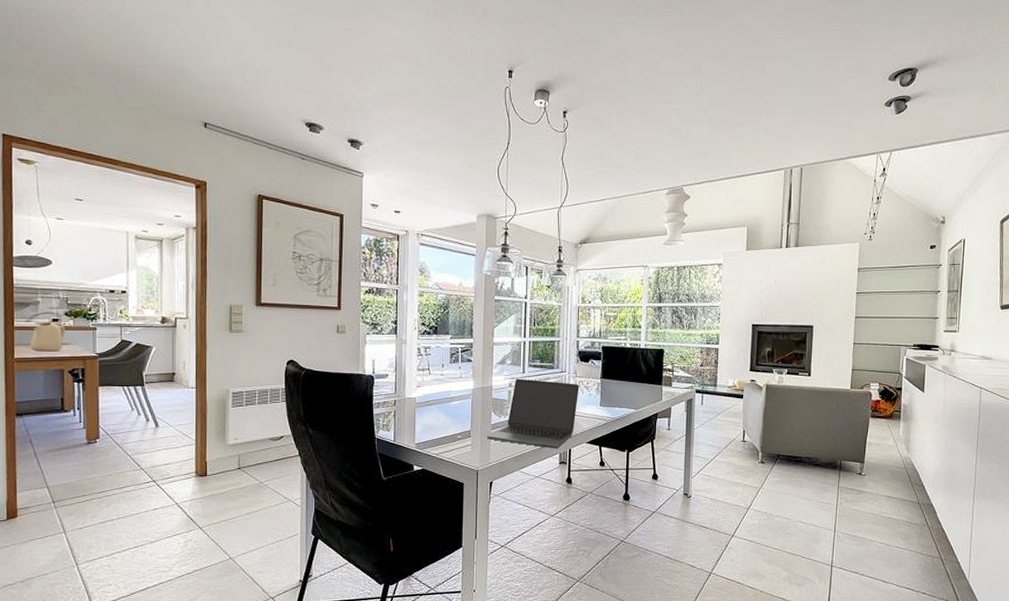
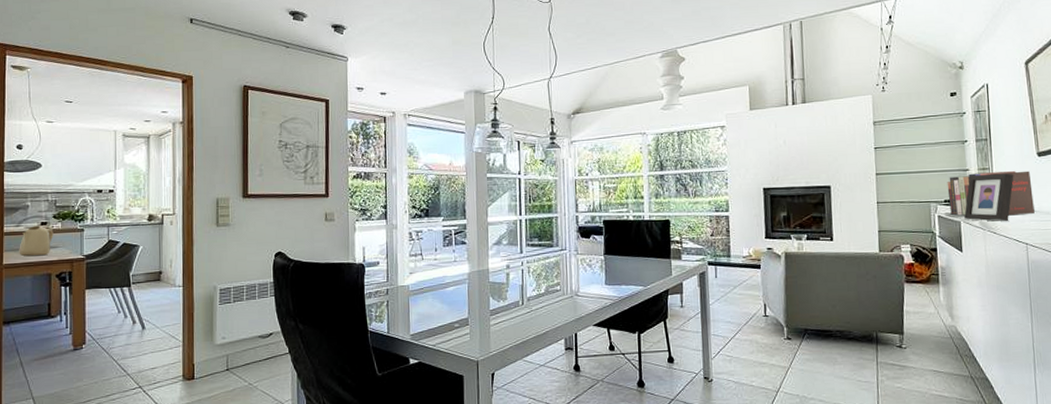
laptop: present [486,378,579,449] -> none [485,259,582,334]
books: none [917,321,993,362] -> present [947,170,1035,216]
picture frame: none [929,322,978,366] -> present [964,173,1014,222]

